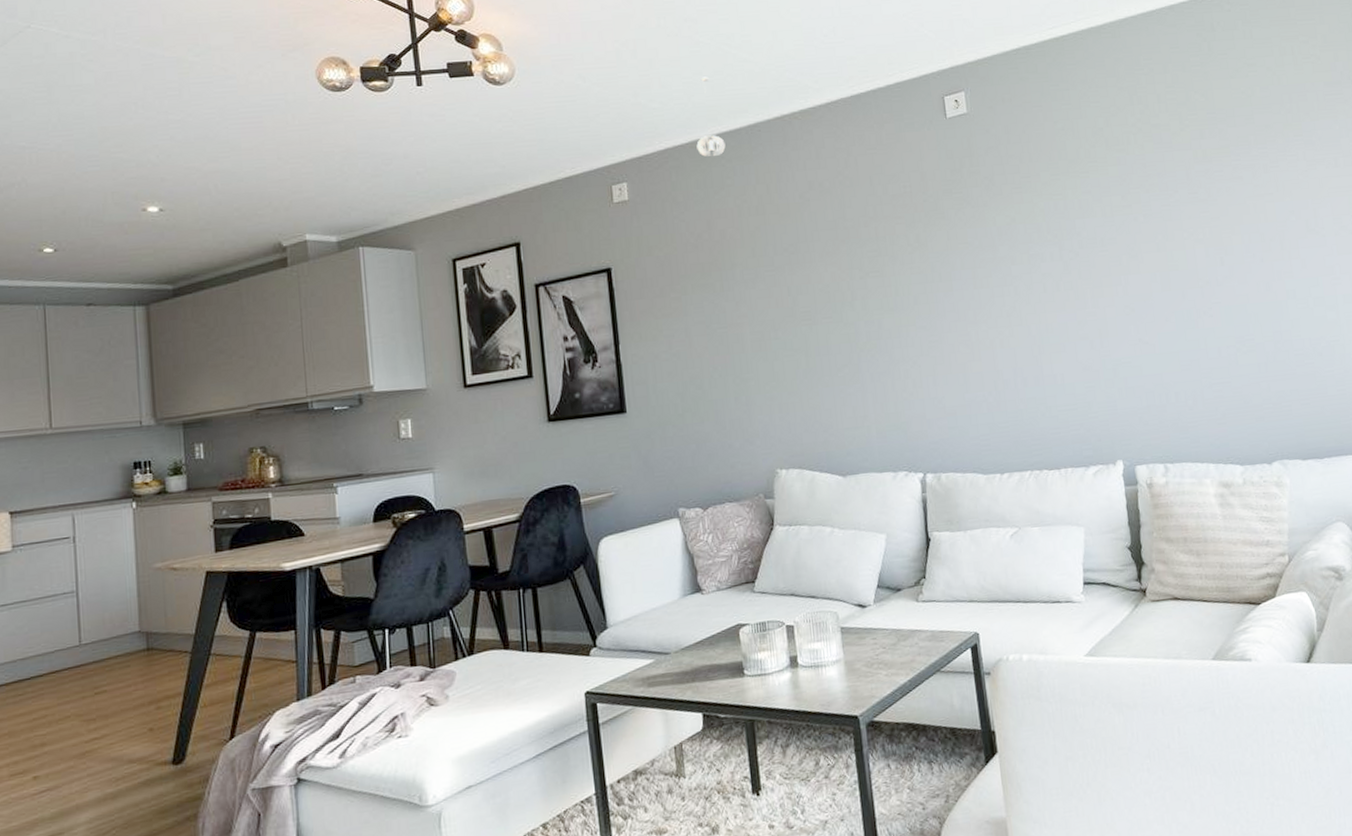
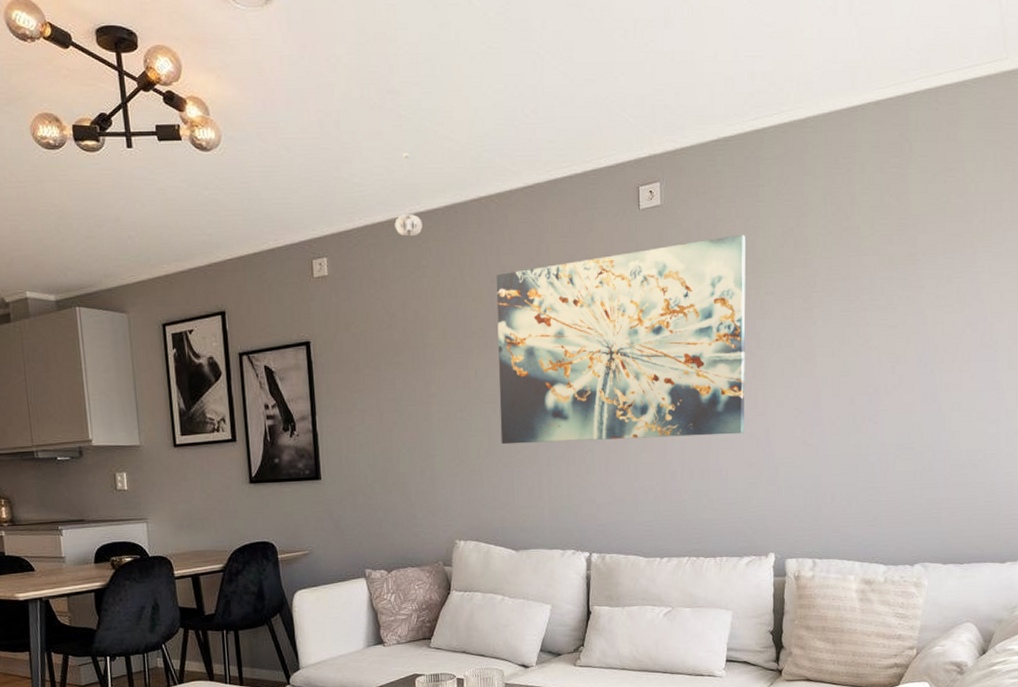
wall art: none [804,136,1076,363] -> present [496,234,746,445]

